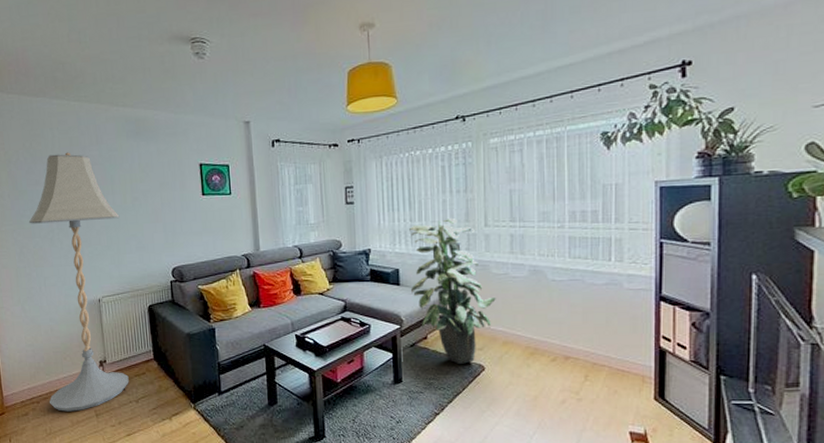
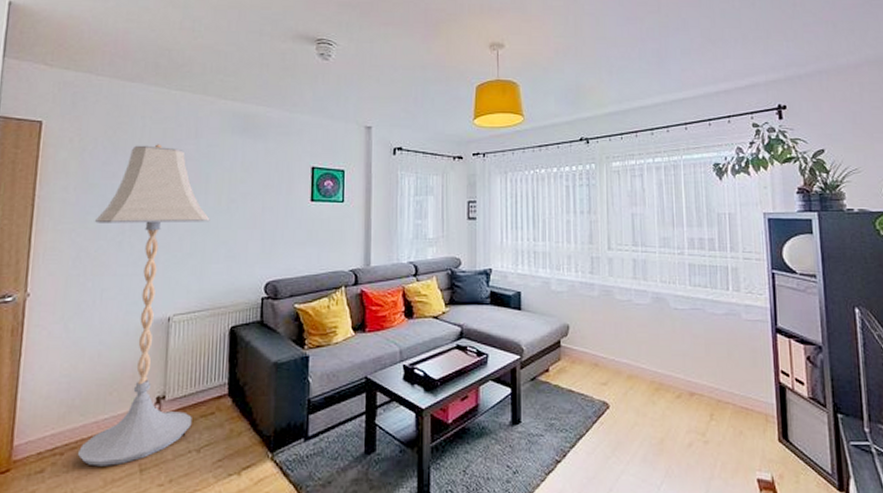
indoor plant: present [409,218,496,364] -> none [533,240,620,401]

